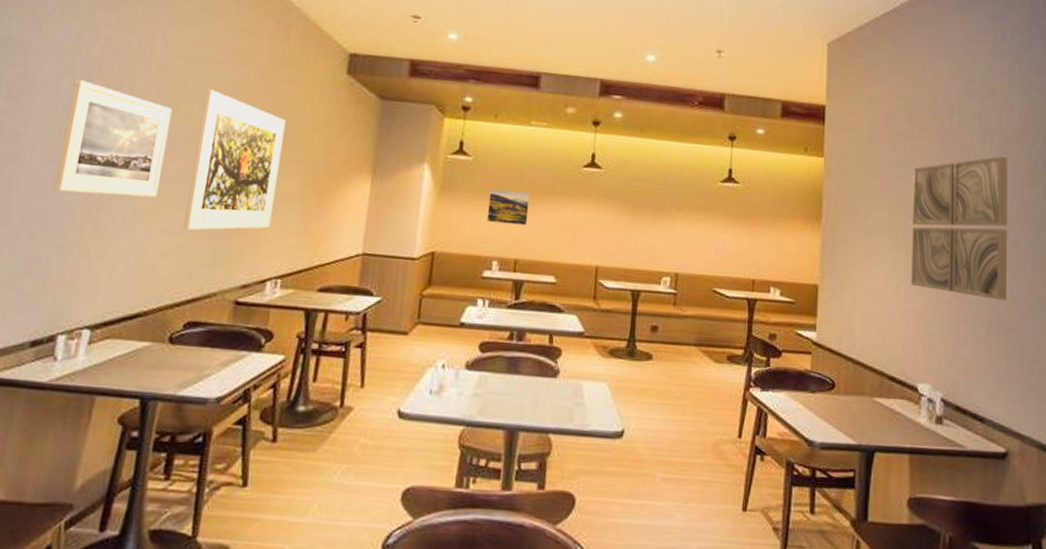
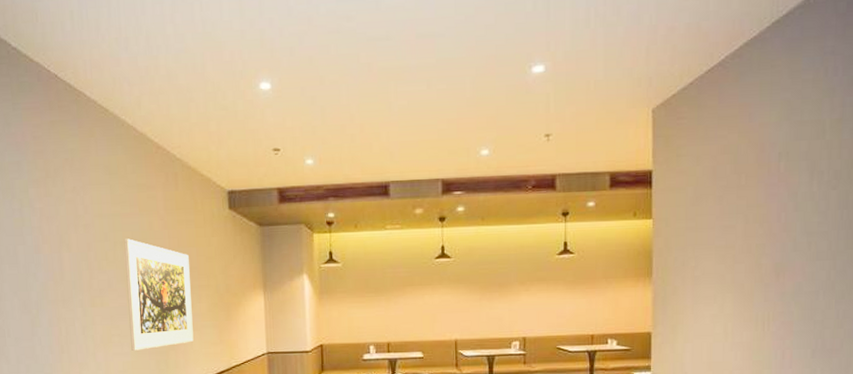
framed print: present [54,79,173,198] -> none [27,246,107,333]
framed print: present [486,189,531,226] -> none [359,287,394,315]
wall art: present [911,156,1008,301] -> none [738,191,837,326]

